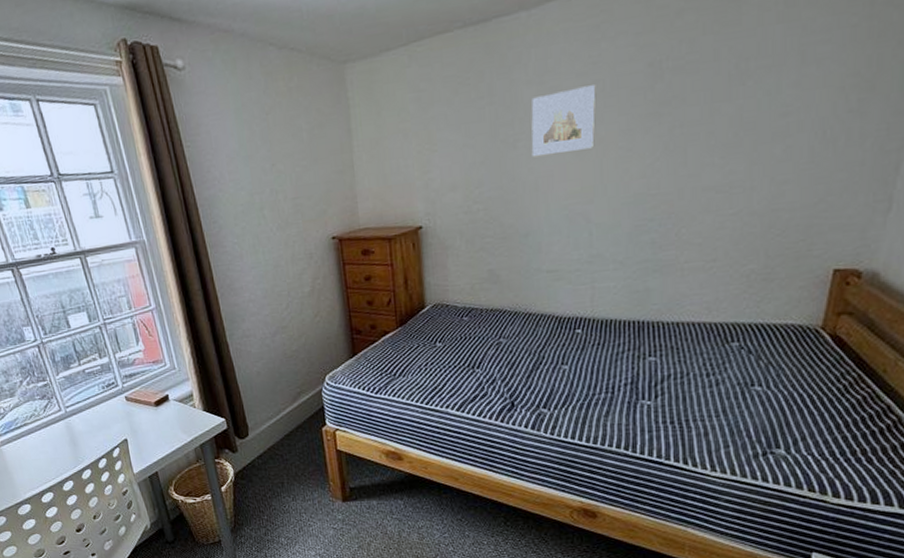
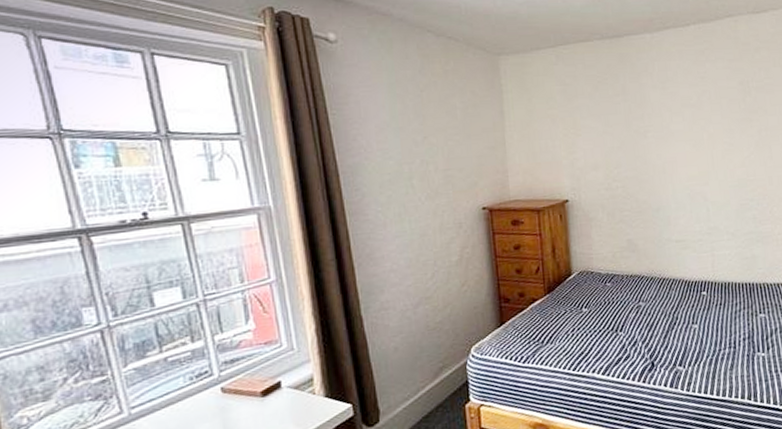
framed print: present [531,85,596,157] -> none [657,94,707,146]

